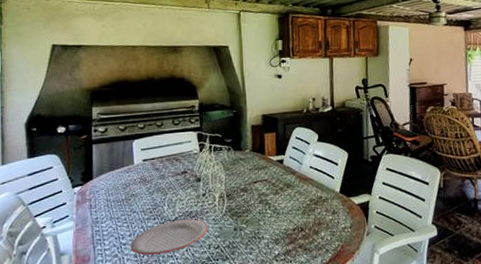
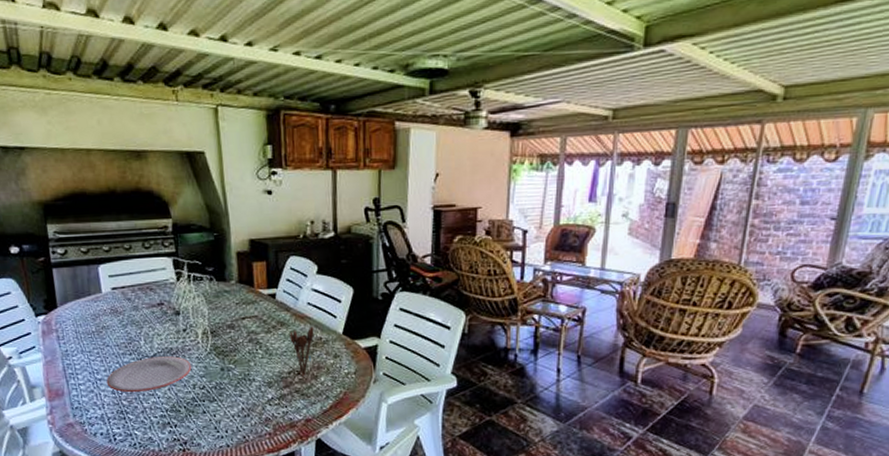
utensil holder: none [294,186,316,233] -> present [289,326,315,377]

